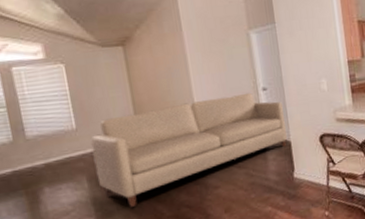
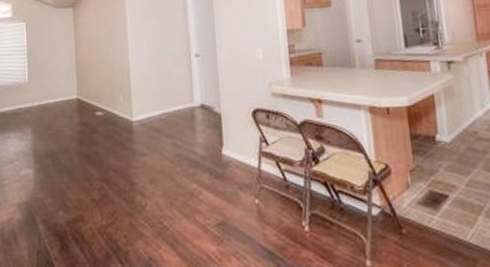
sofa: present [90,92,288,207] -> none [38,58,218,164]

